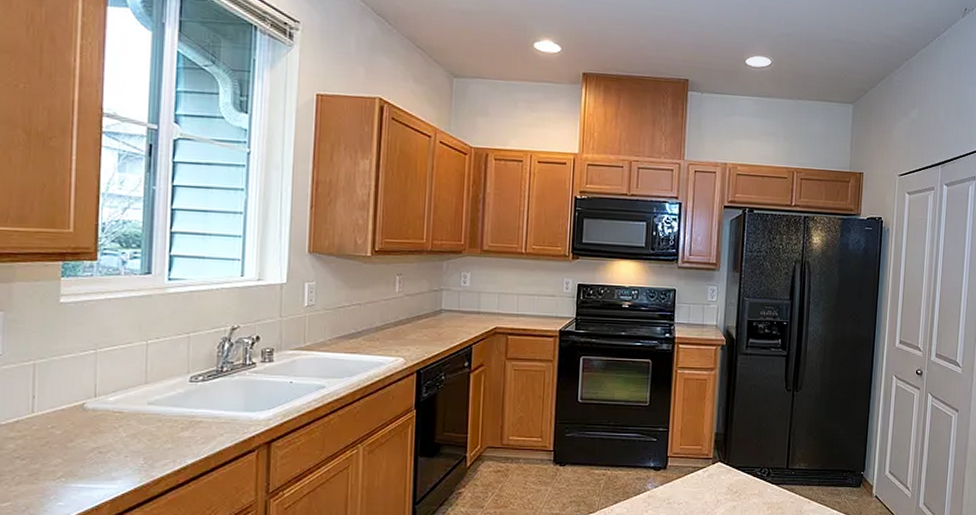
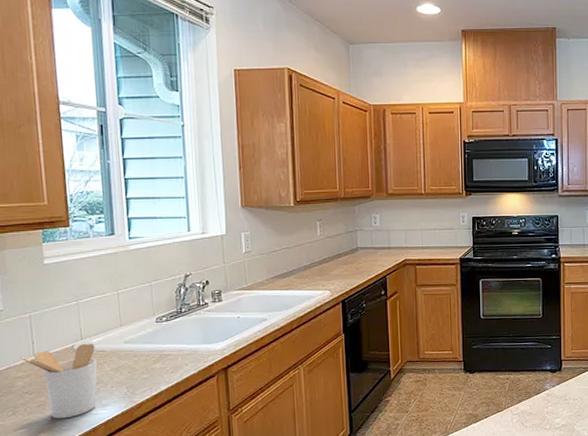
utensil holder: none [16,401,112,492] -> present [20,343,98,419]

